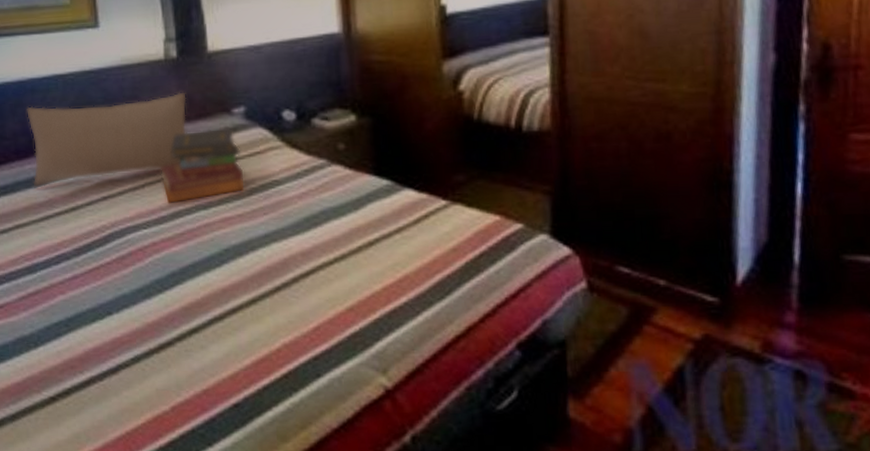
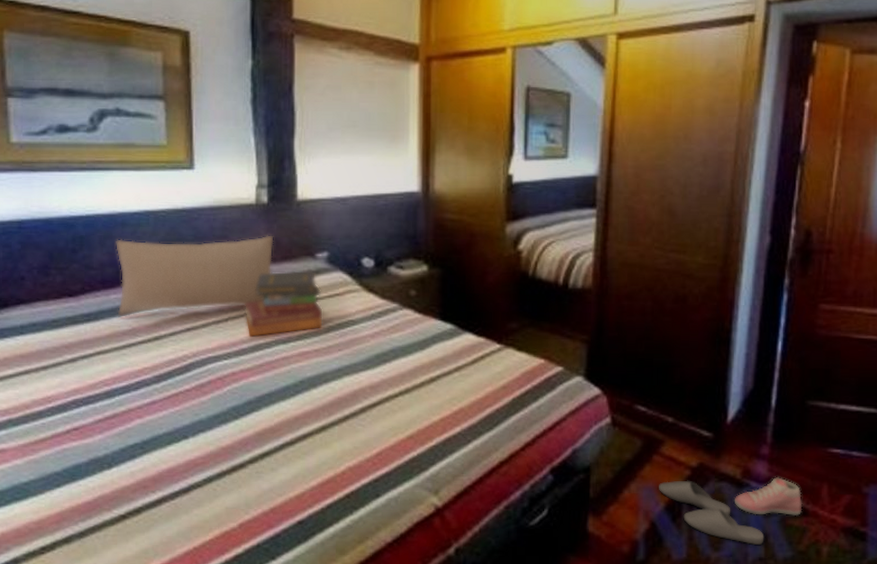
slippers: none [654,355,799,436] -> present [659,480,765,546]
sneaker: none [753,350,848,399] -> present [734,476,803,516]

